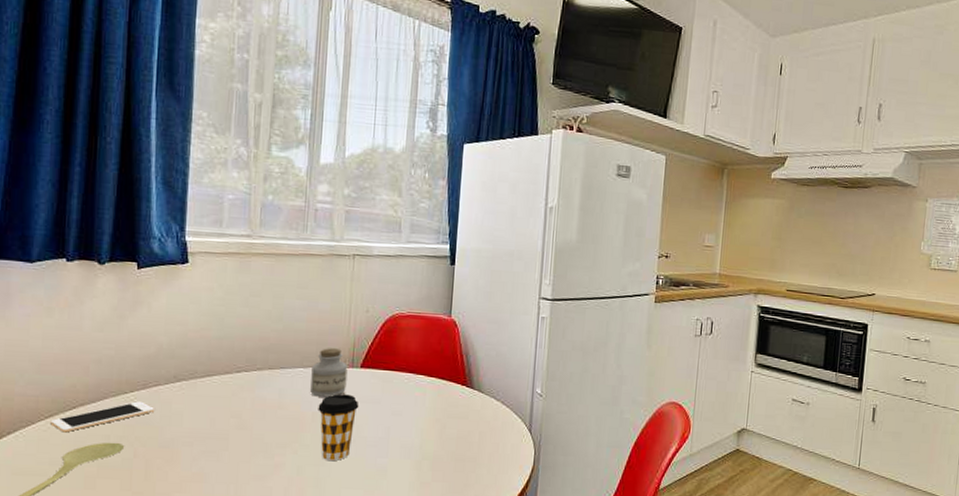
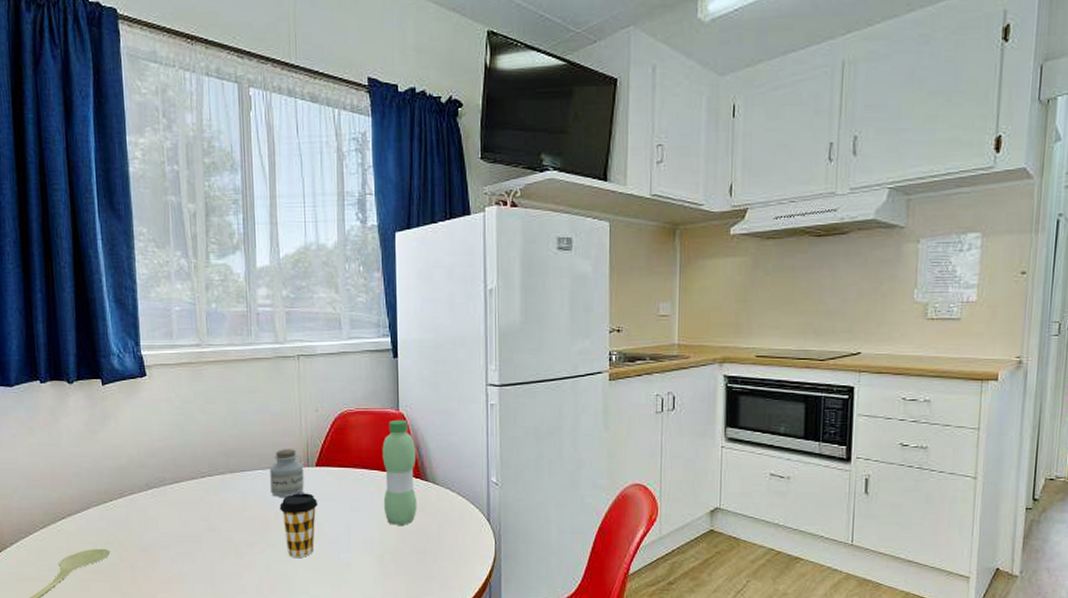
cell phone: present [50,401,155,433] -> none [45,509,133,541]
water bottle: none [426,325,465,432] -> present [382,419,418,525]

